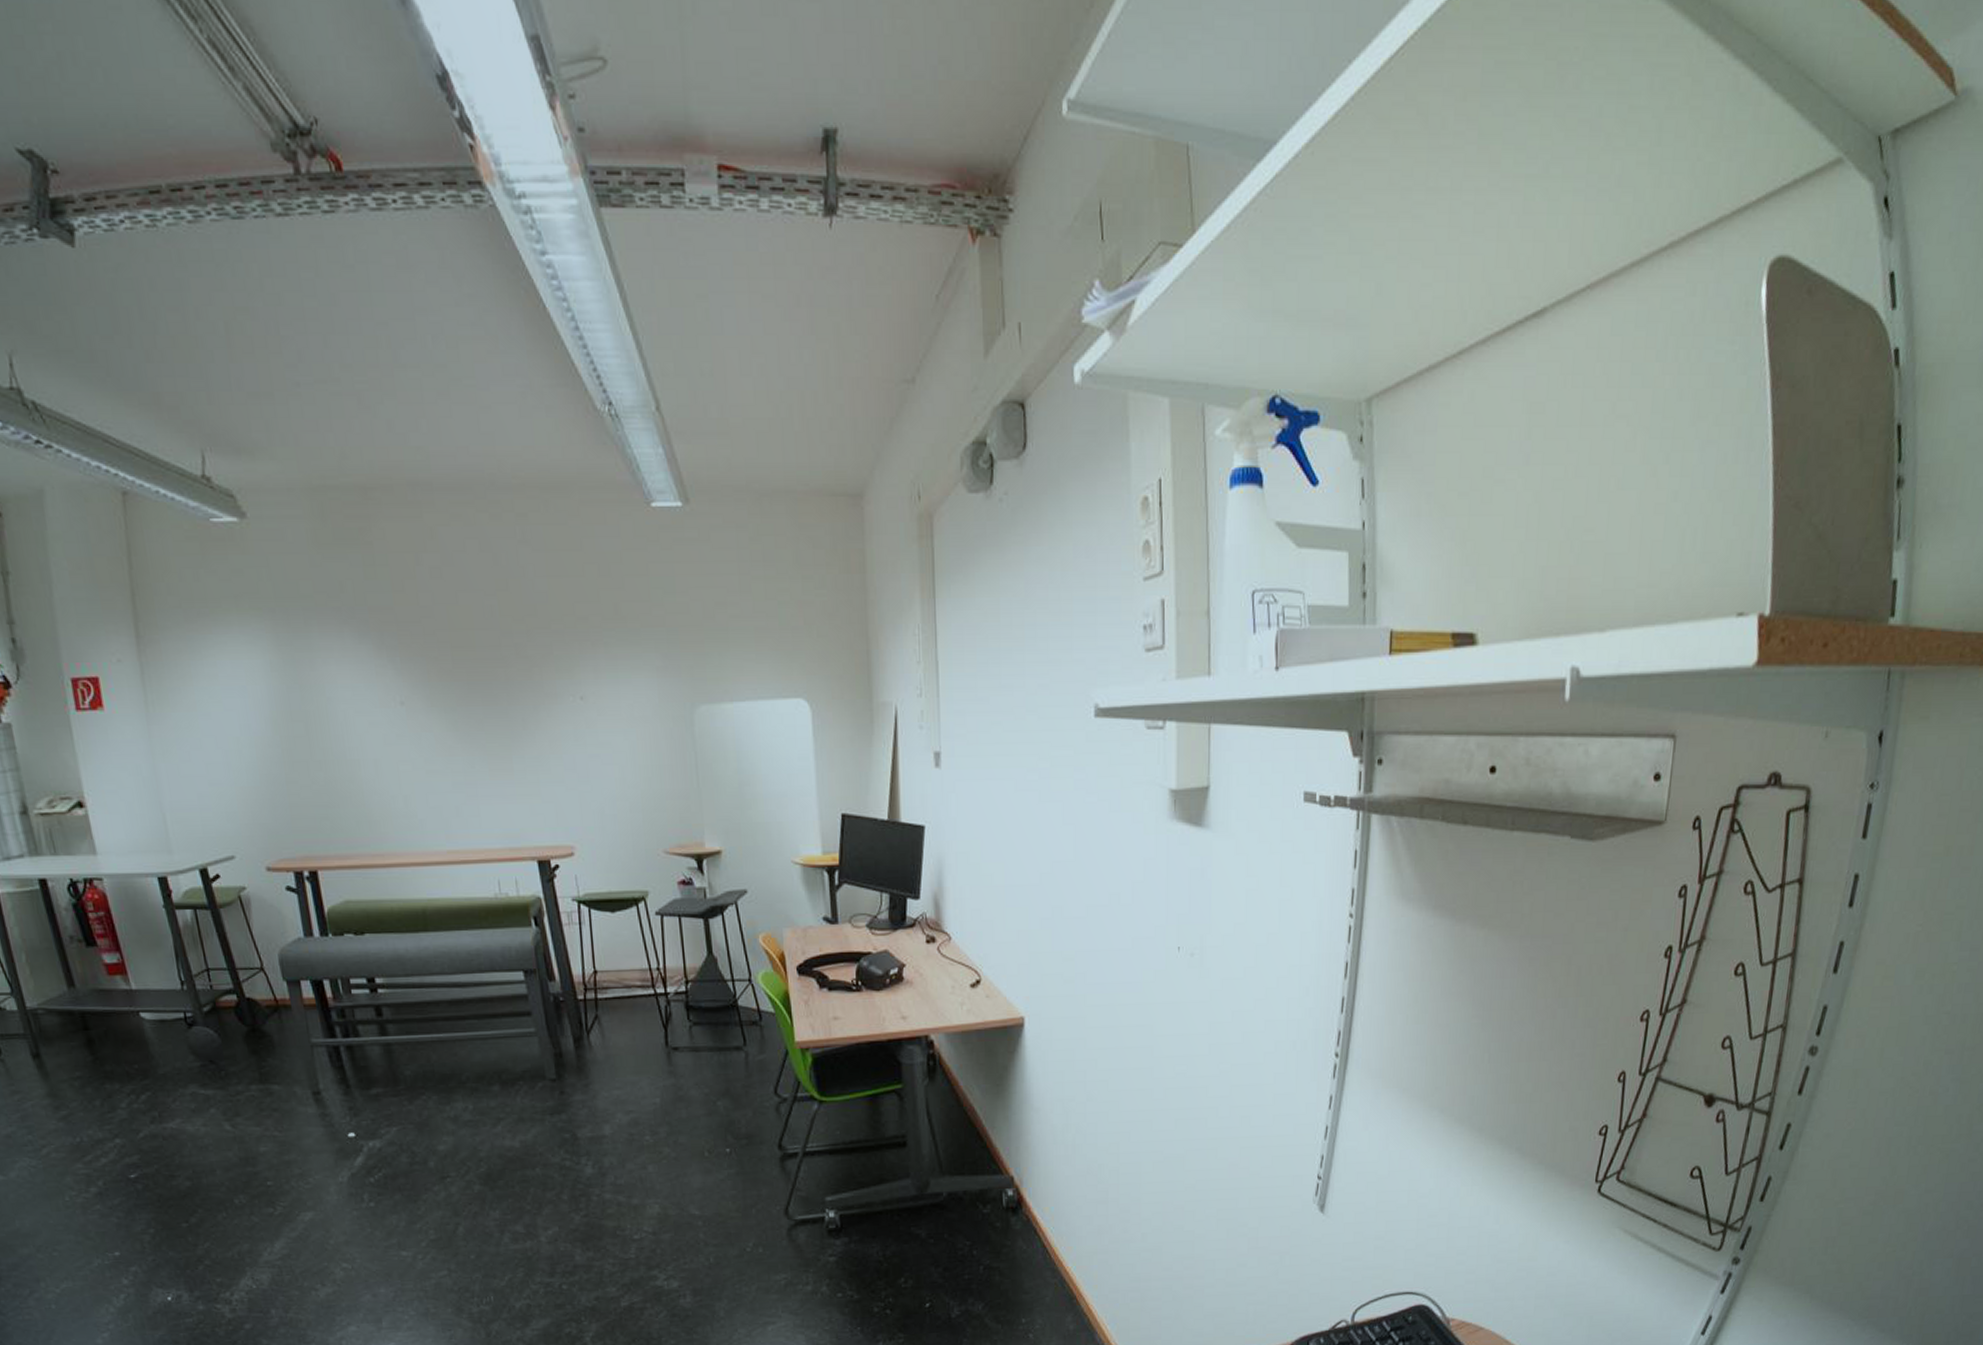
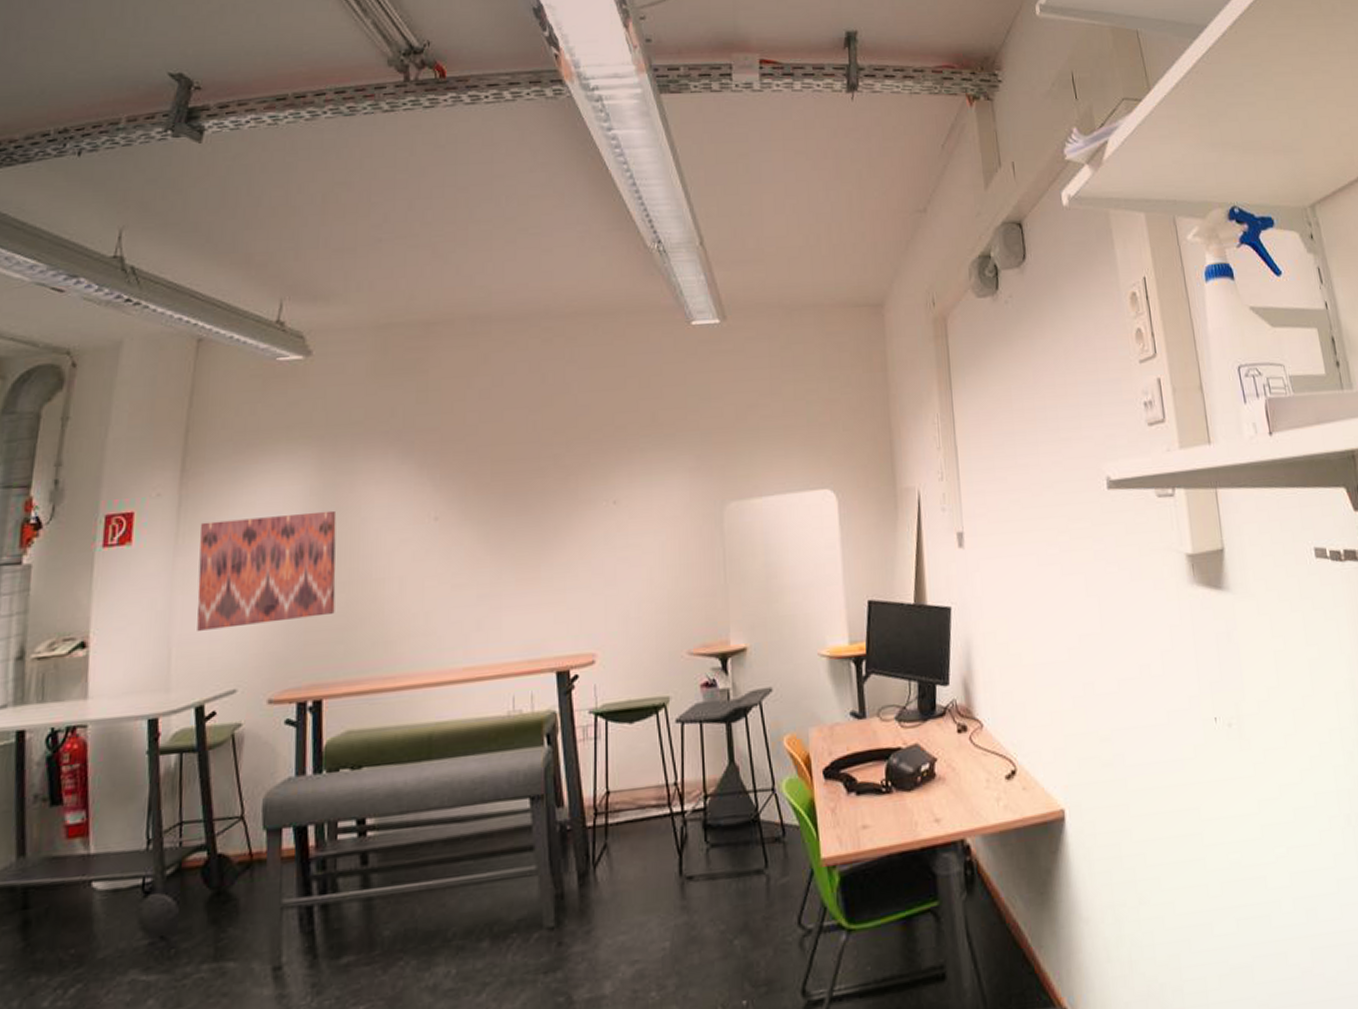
wall art: none [167,688,316,799] -> present [197,510,337,631]

